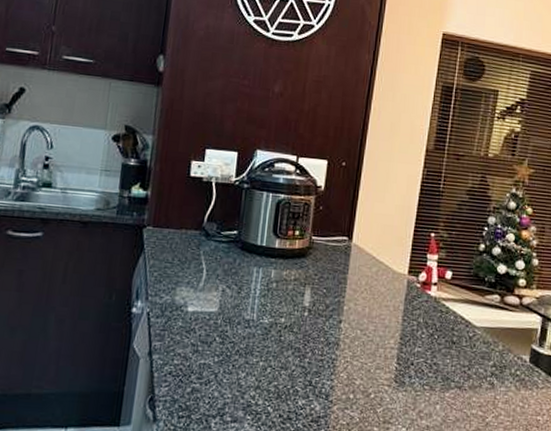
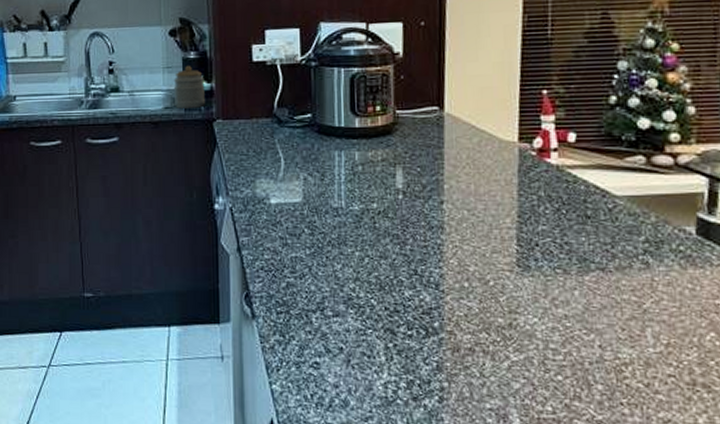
jar: none [107,171,141,213] -> present [173,65,205,108]

